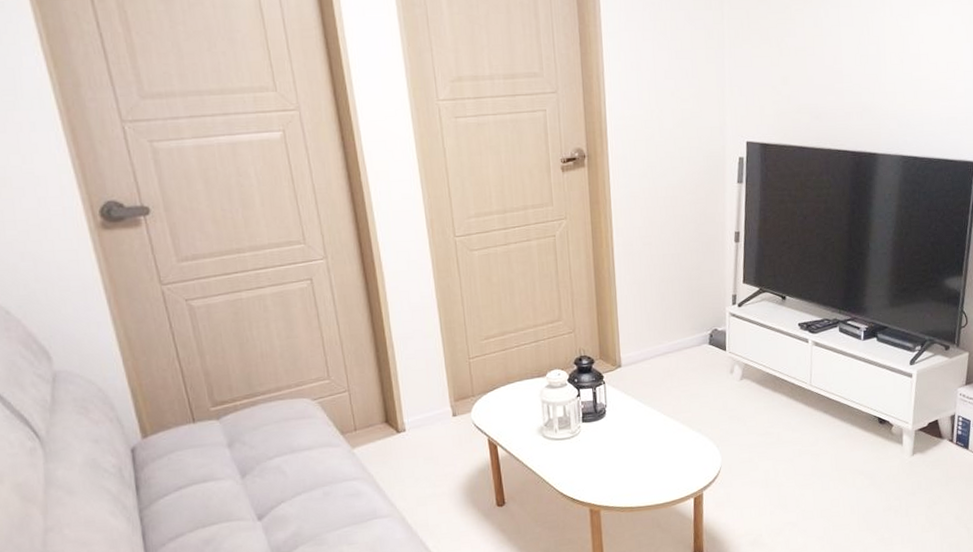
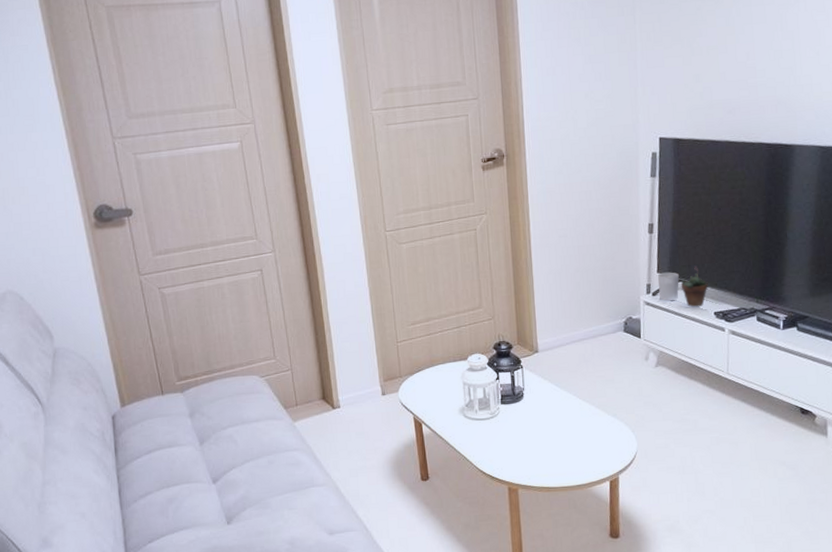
candle holder: none [744,282,765,313] -> present [658,272,680,302]
succulent plant: none [766,276,793,319] -> present [681,265,708,308]

